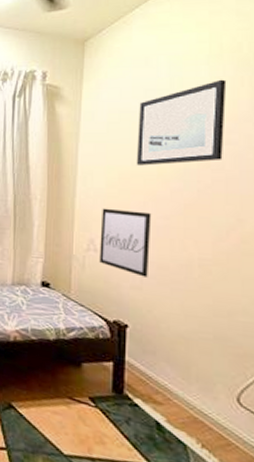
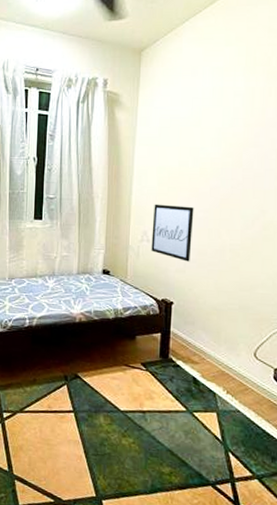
wall art: present [136,79,227,166] -> none [183,89,258,166]

